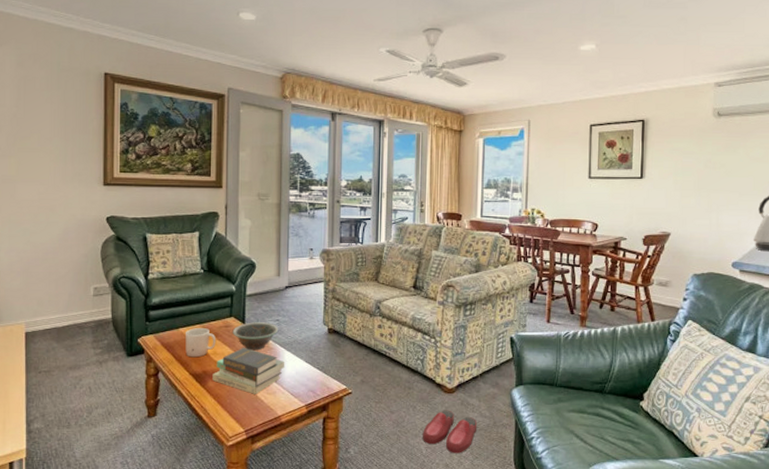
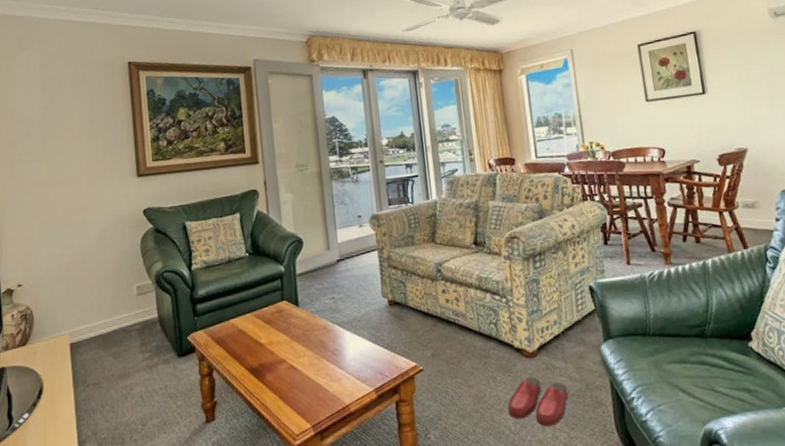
mug: present [184,327,217,358] -> none [236,315,271,351]
books: present [212,348,285,394] -> none [270,333,347,384]
decorative bowl: present [232,322,279,351] -> none [286,302,336,335]

